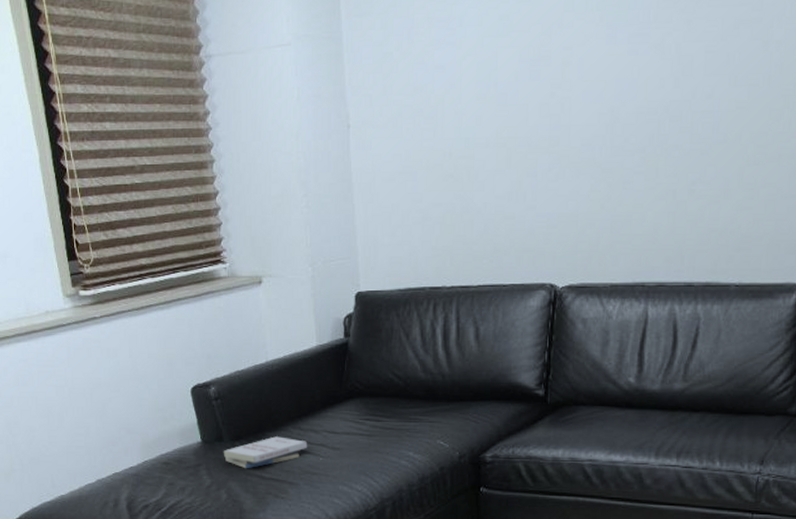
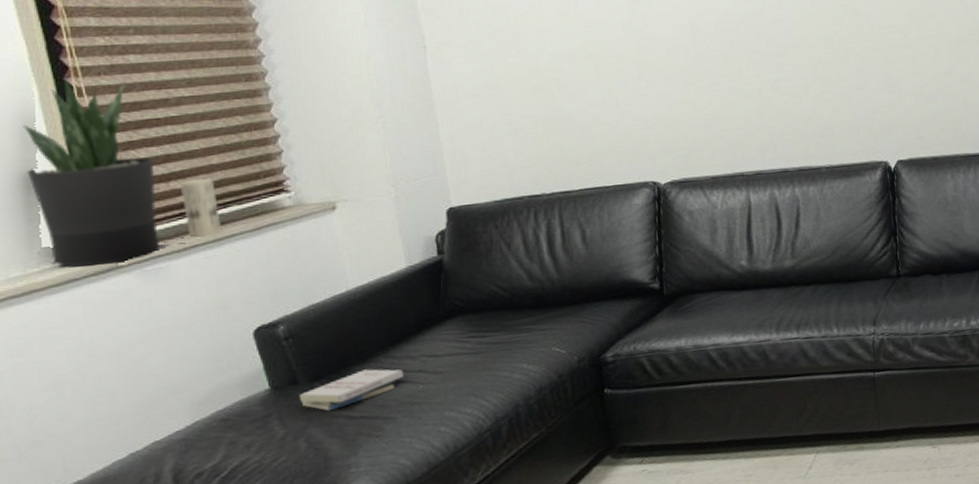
planter: none [27,140,123,315] -> present [23,76,159,268]
candle: none [141,244,170,298] -> present [181,178,221,238]

